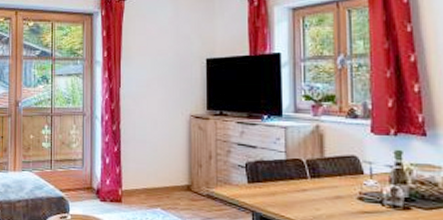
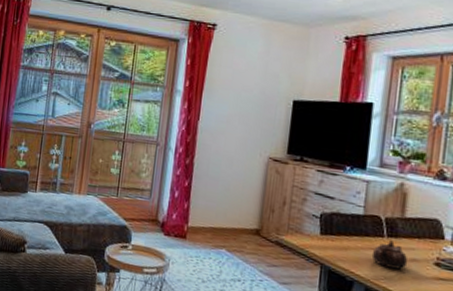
teapot: none [298,181,333,208] -> present [371,240,408,270]

